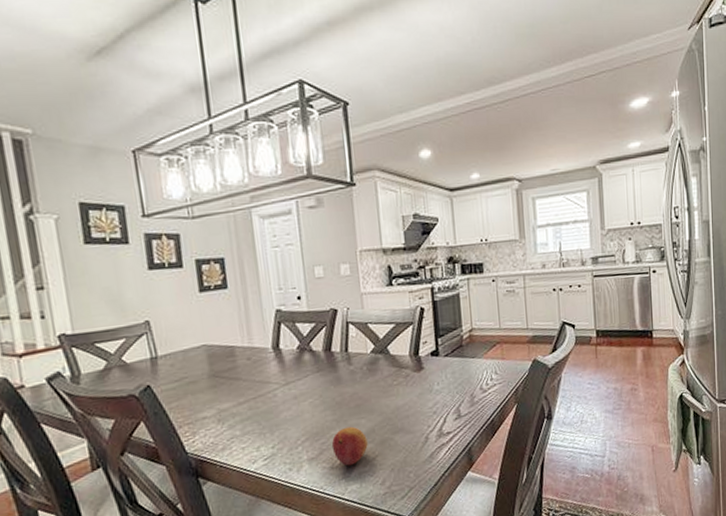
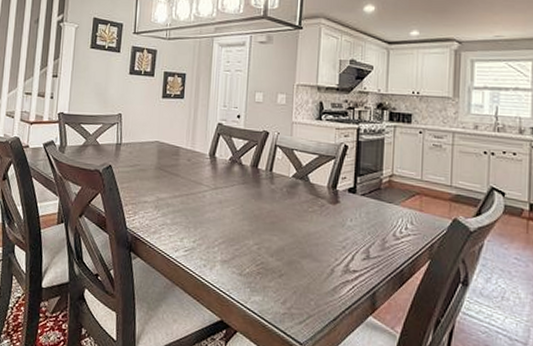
fruit: present [331,426,368,466] -> none [243,240,276,277]

